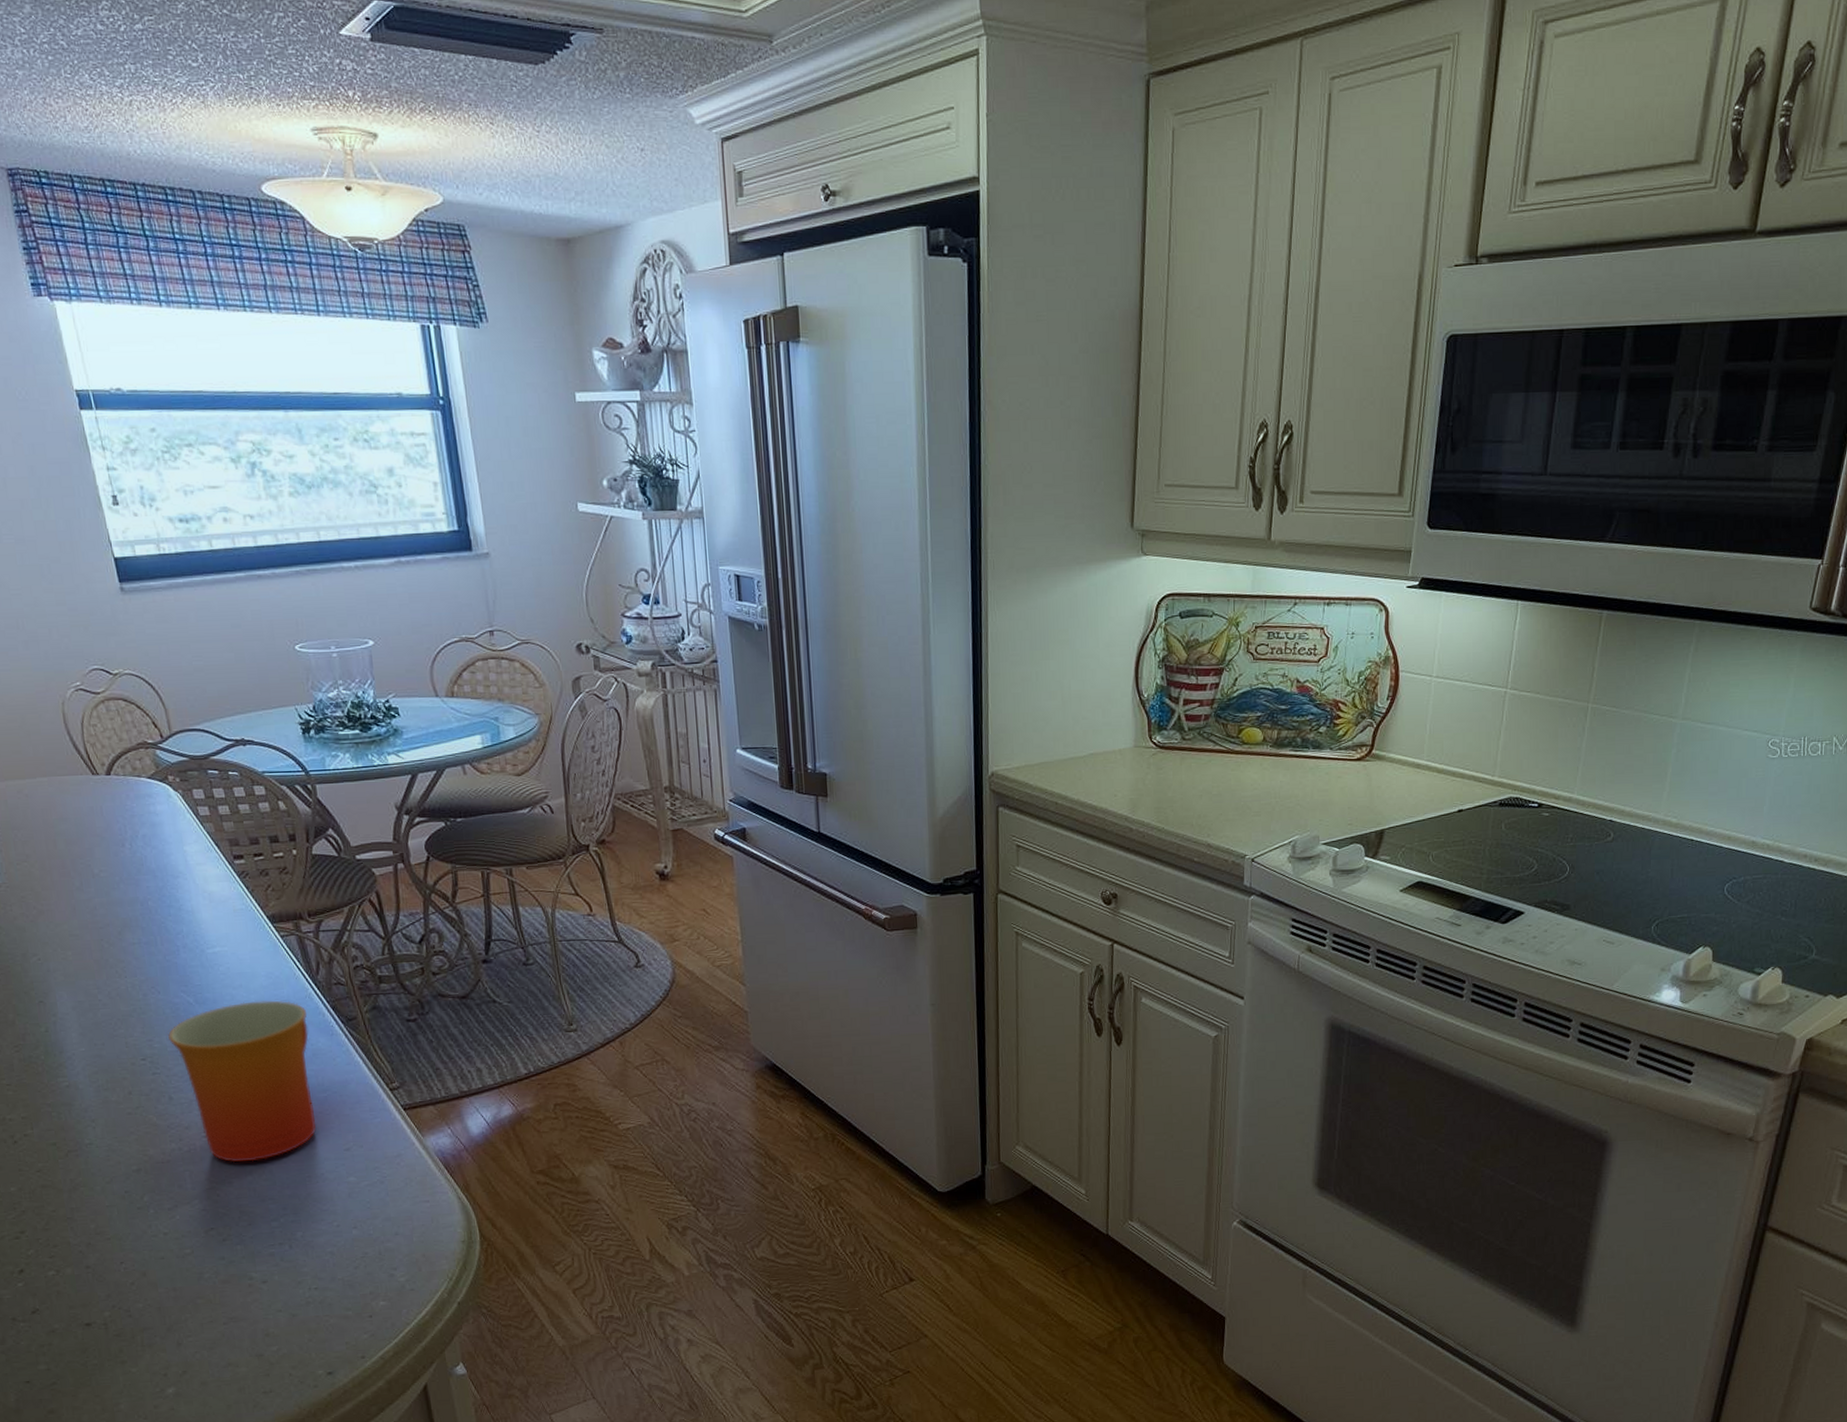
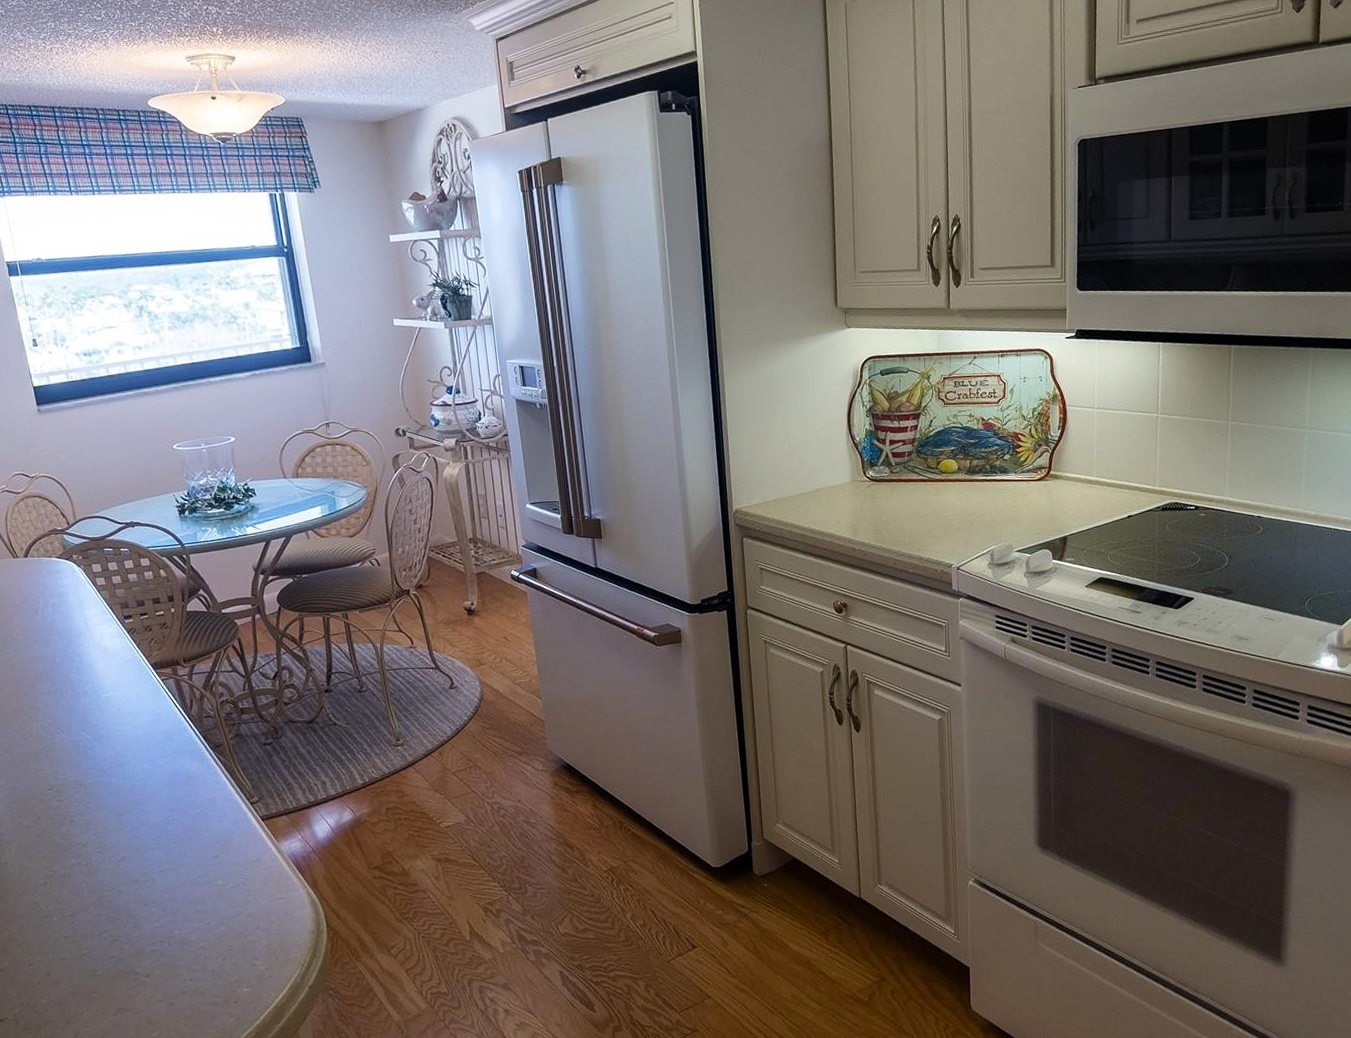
mug: present [168,1000,316,1163] -> none [70,733,191,873]

